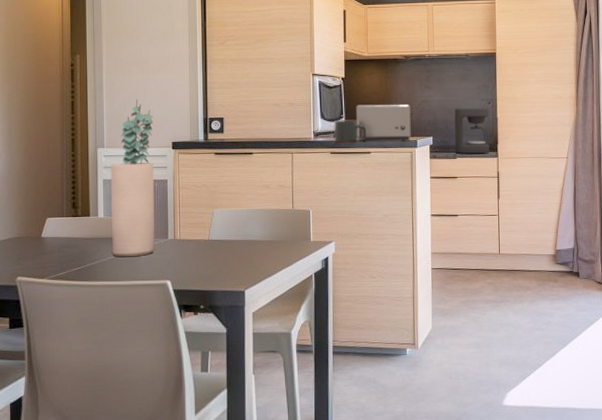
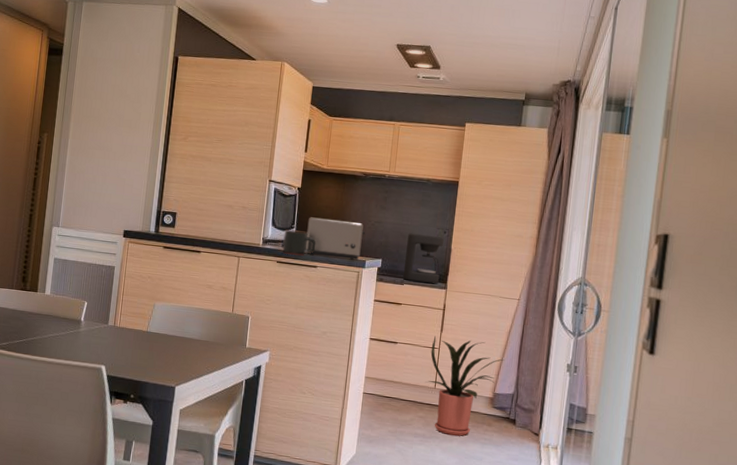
vase: present [110,99,155,258] -> none [53,184,110,338]
house plant: none [490,203,561,296] -> present [425,336,504,436]

